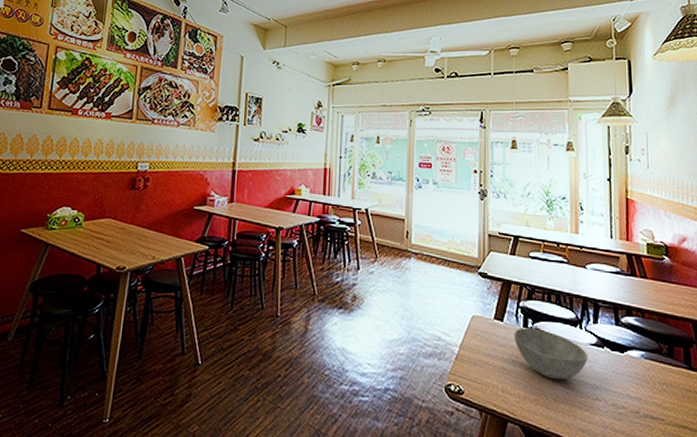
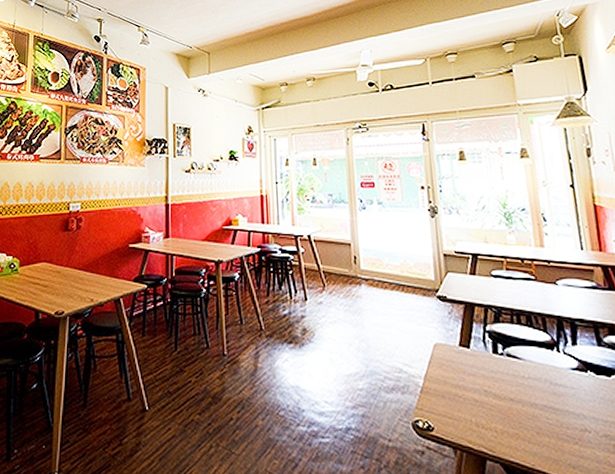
bowl: present [513,327,587,380] -> none [482,354,570,410]

